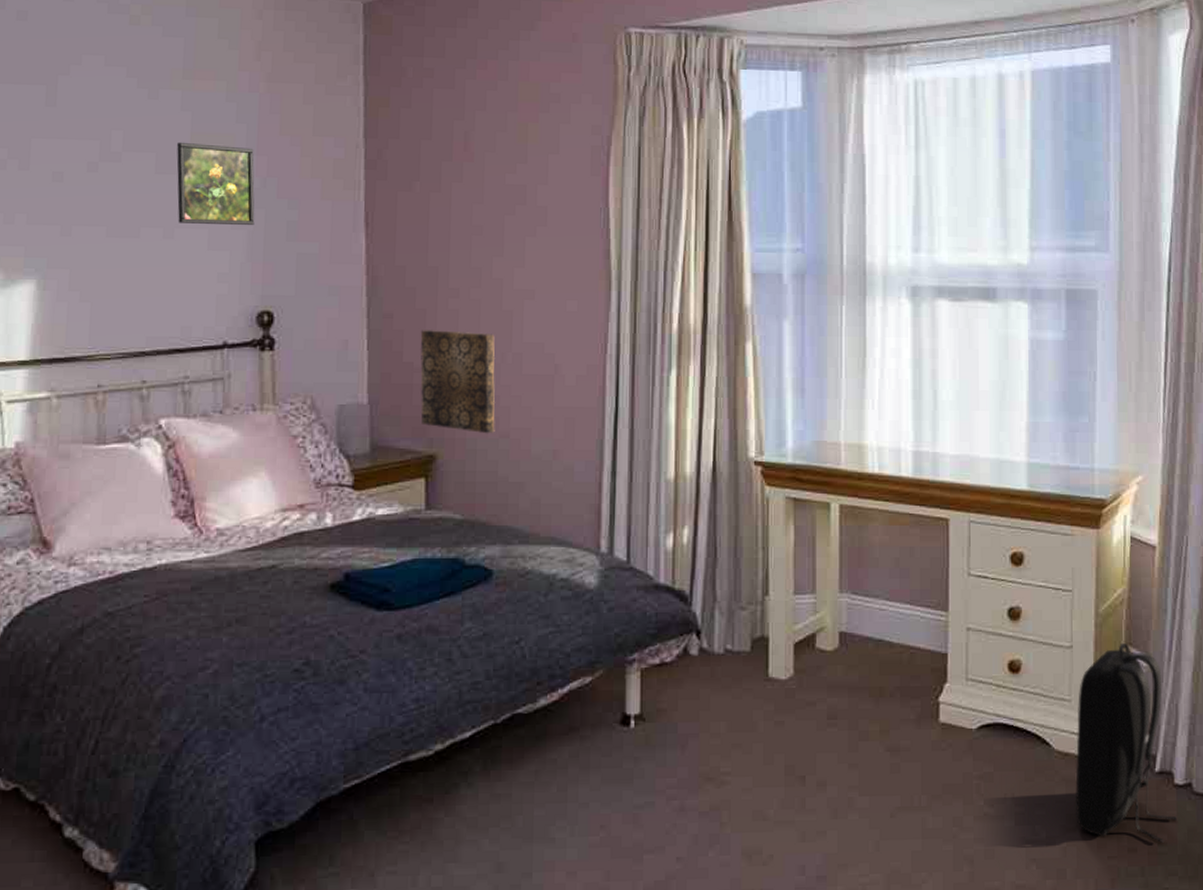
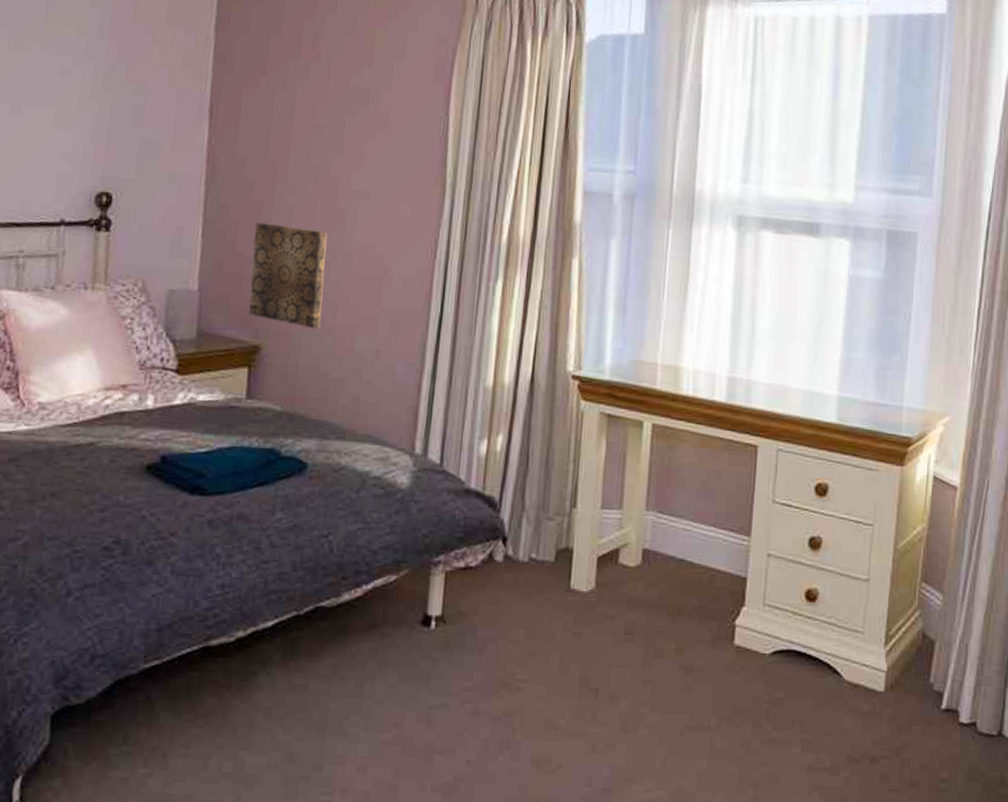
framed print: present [176,142,255,225] -> none [25,20,106,107]
backpack: present [1075,642,1177,843] -> none [861,579,959,779]

